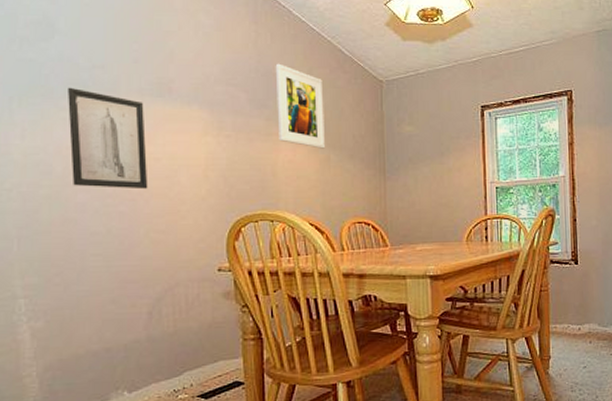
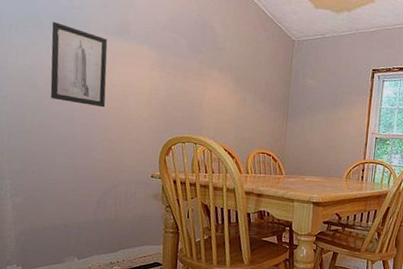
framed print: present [275,63,326,149] -> none [207,17,247,91]

